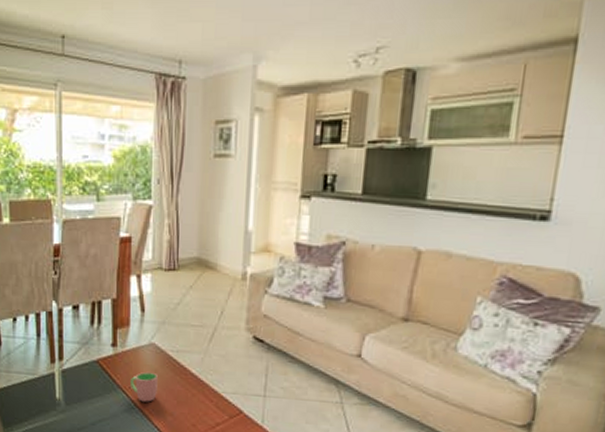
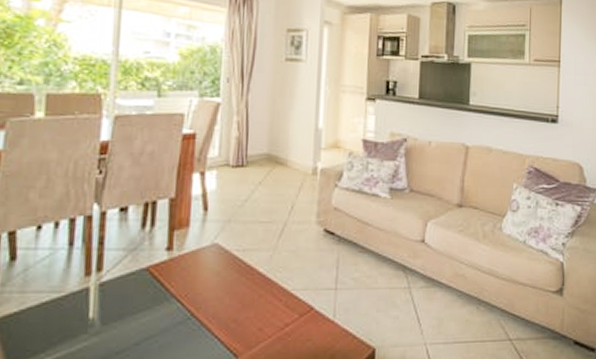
cup: present [131,372,158,402] -> none [187,277,220,310]

